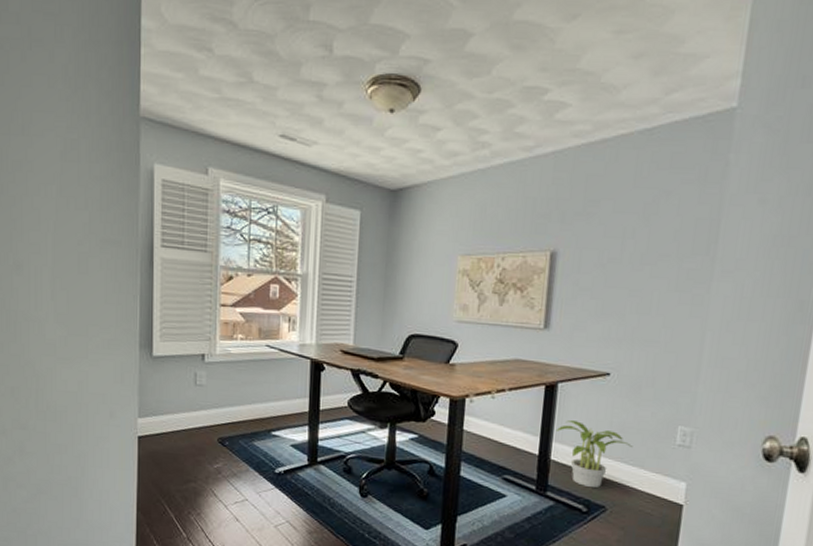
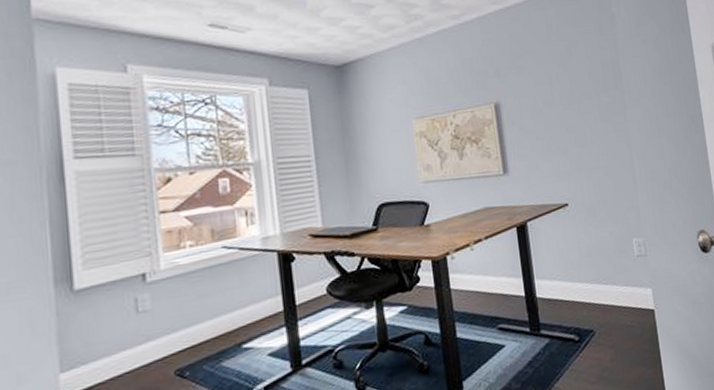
potted plant: present [555,420,633,488] -> none [535,254,602,316]

